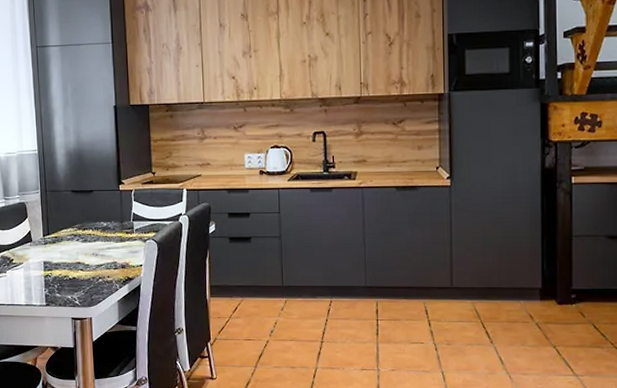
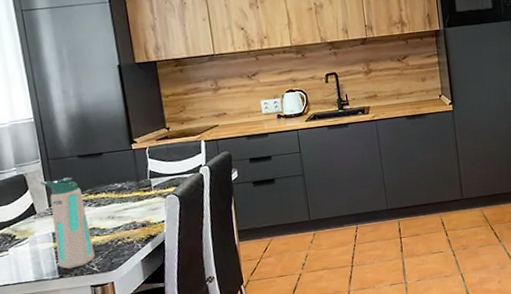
water bottle: none [38,210,78,299] -> present [41,177,95,270]

